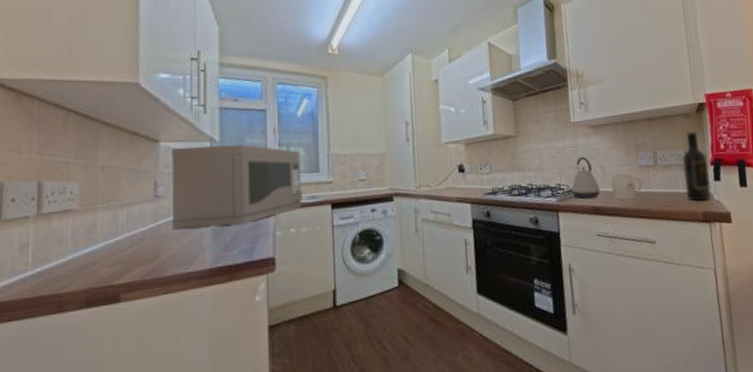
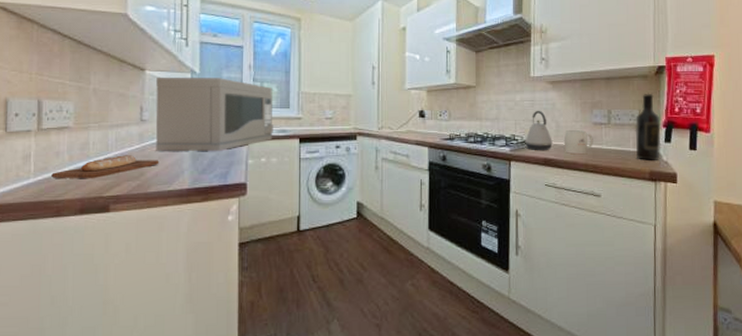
bread loaf: none [52,236,177,269] -> present [51,155,159,178]

